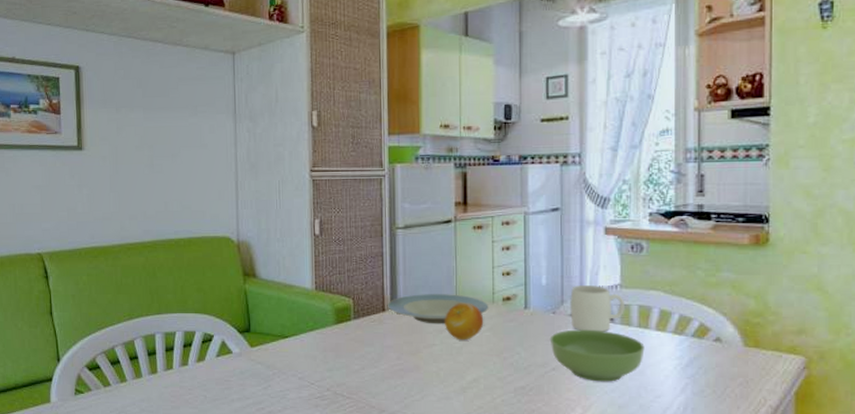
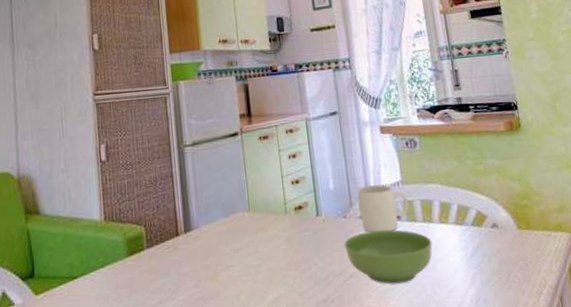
plate: present [387,294,489,325] -> none [180,209,283,244]
fruit: present [445,303,484,341] -> none [240,216,279,258]

